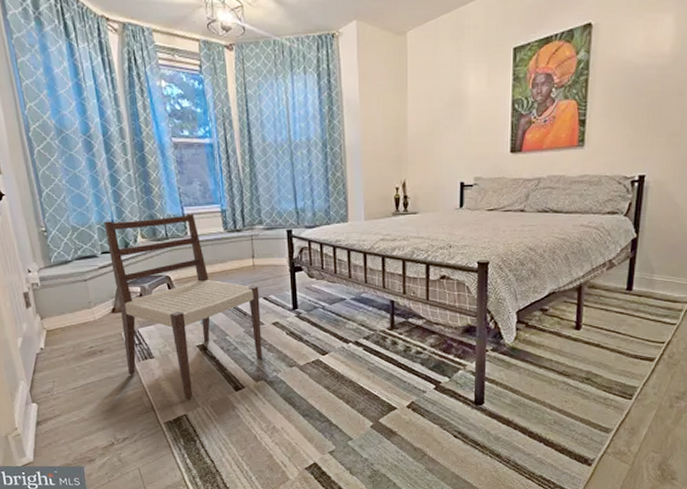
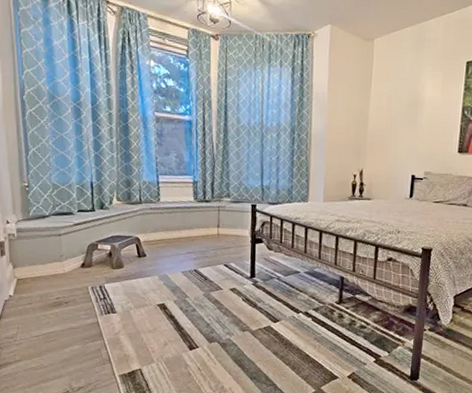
chair: present [104,213,263,400] -> none [83,181,221,355]

